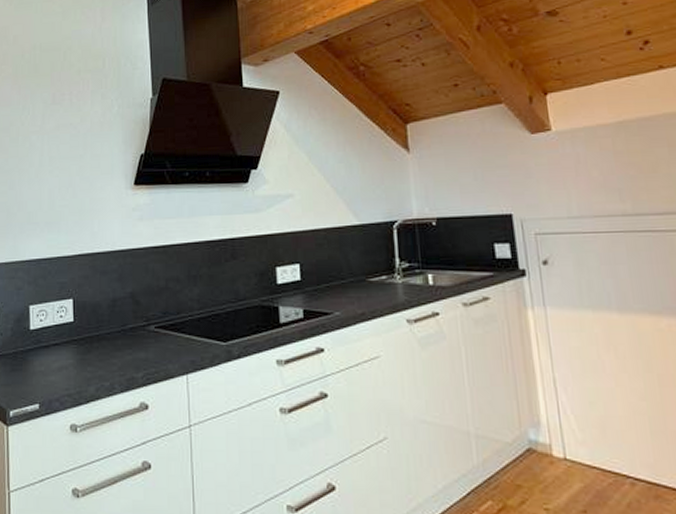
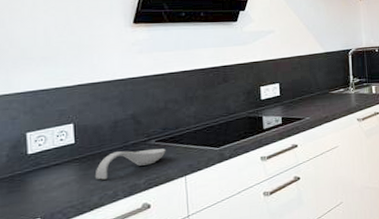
spoon rest: none [92,336,166,368] -> present [94,148,166,180]

